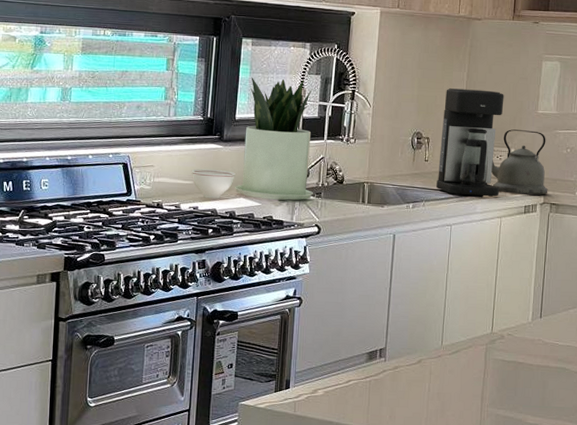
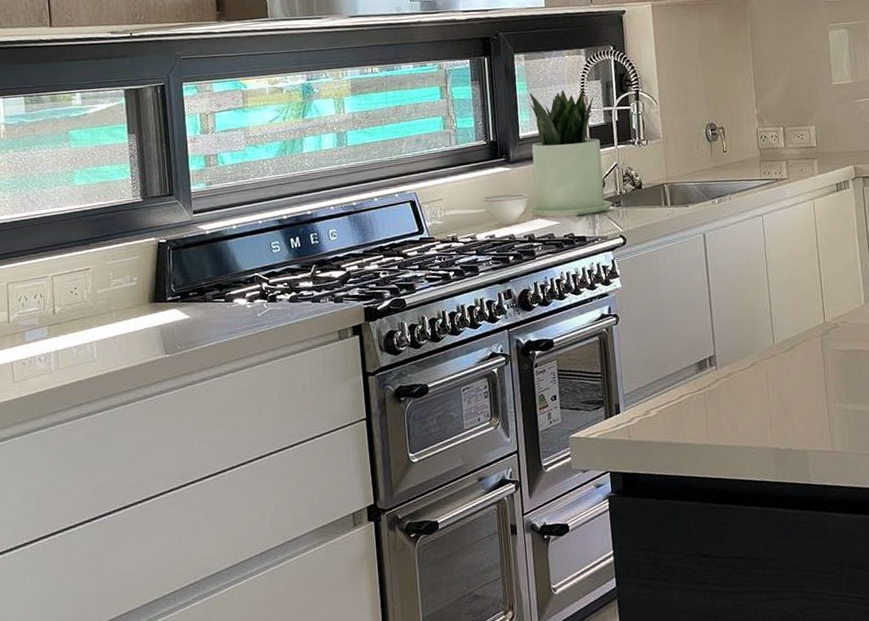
coffee maker: present [436,88,504,197] -> none [733,69,807,183]
kettle: present [491,129,548,196] -> none [793,104,858,173]

